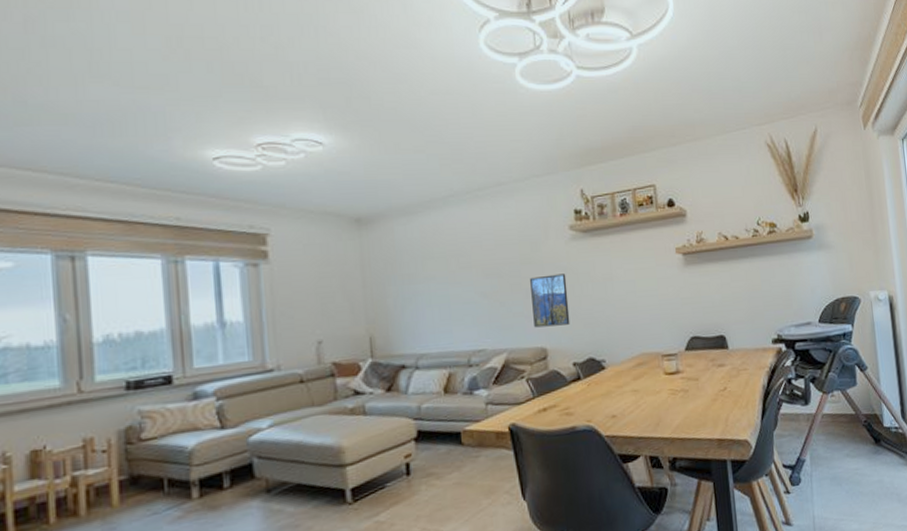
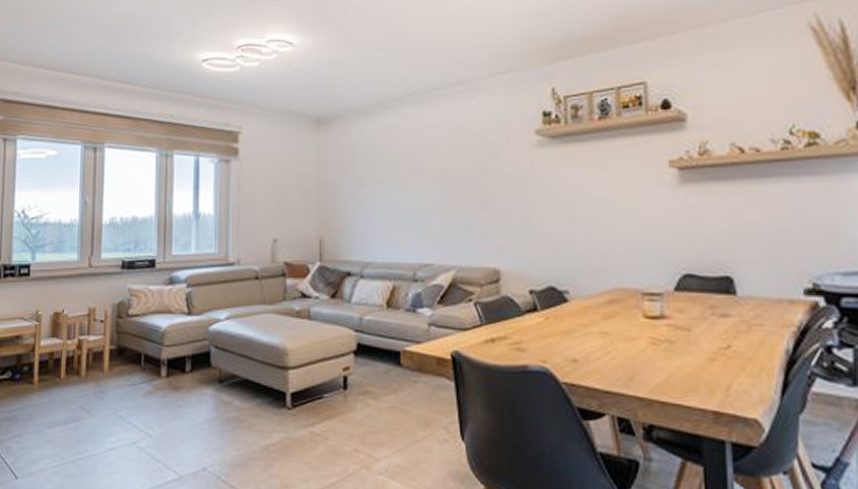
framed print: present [530,274,570,328] -> none [487,185,529,245]

